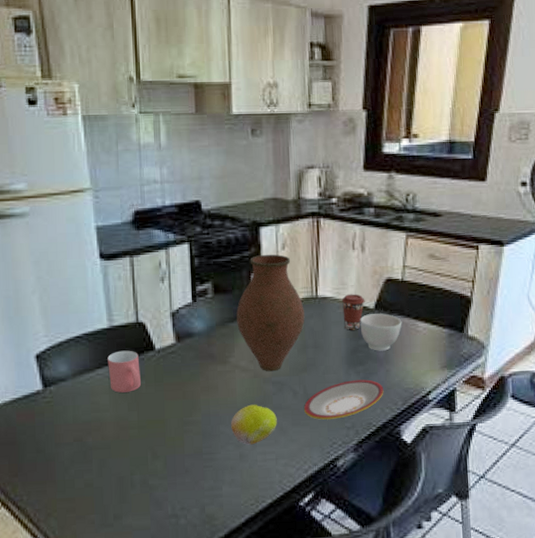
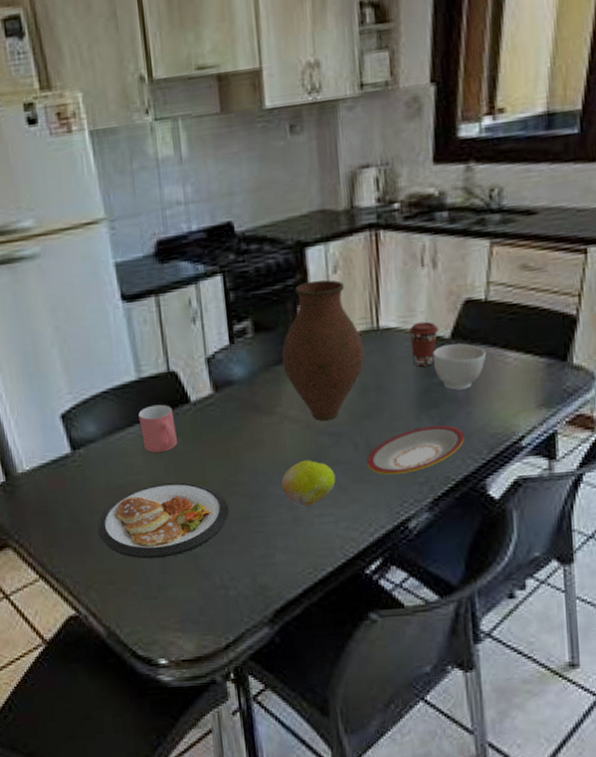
dish: none [61,420,183,489] -> present [97,482,229,559]

